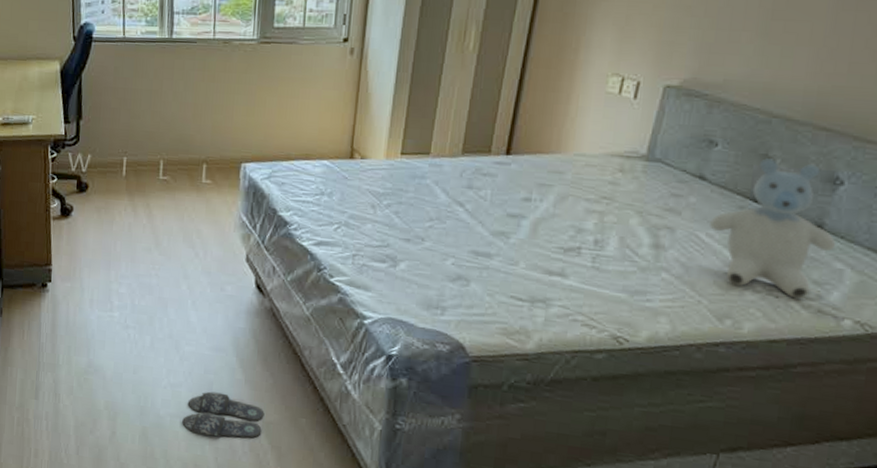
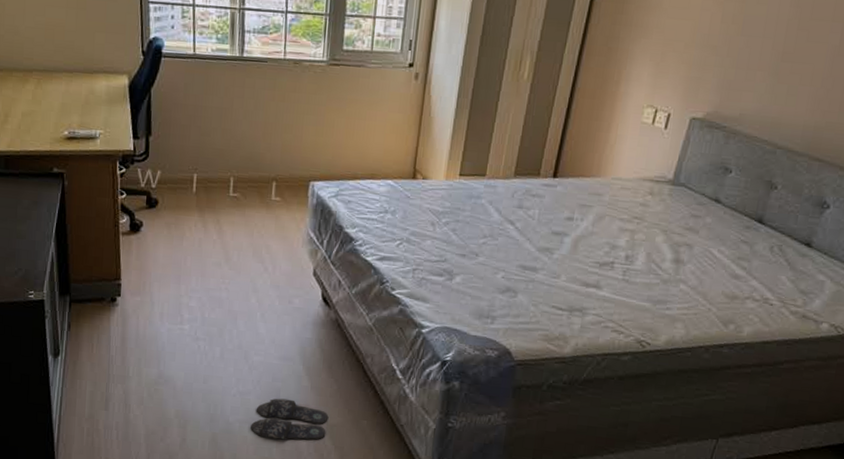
stuffed bear: present [710,158,835,299] -> none [721,184,820,306]

